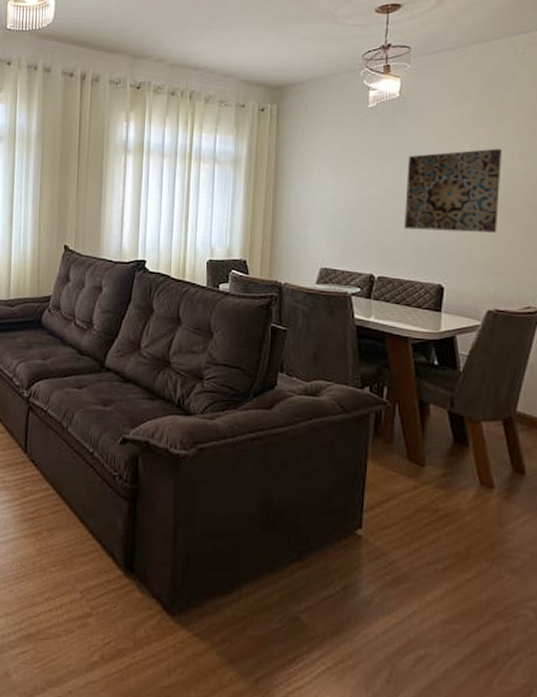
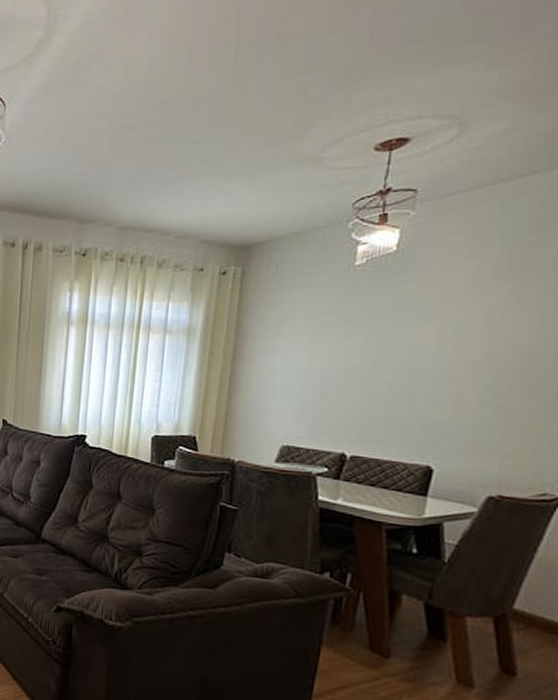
wall art: present [405,148,502,233] -> none [389,308,530,408]

